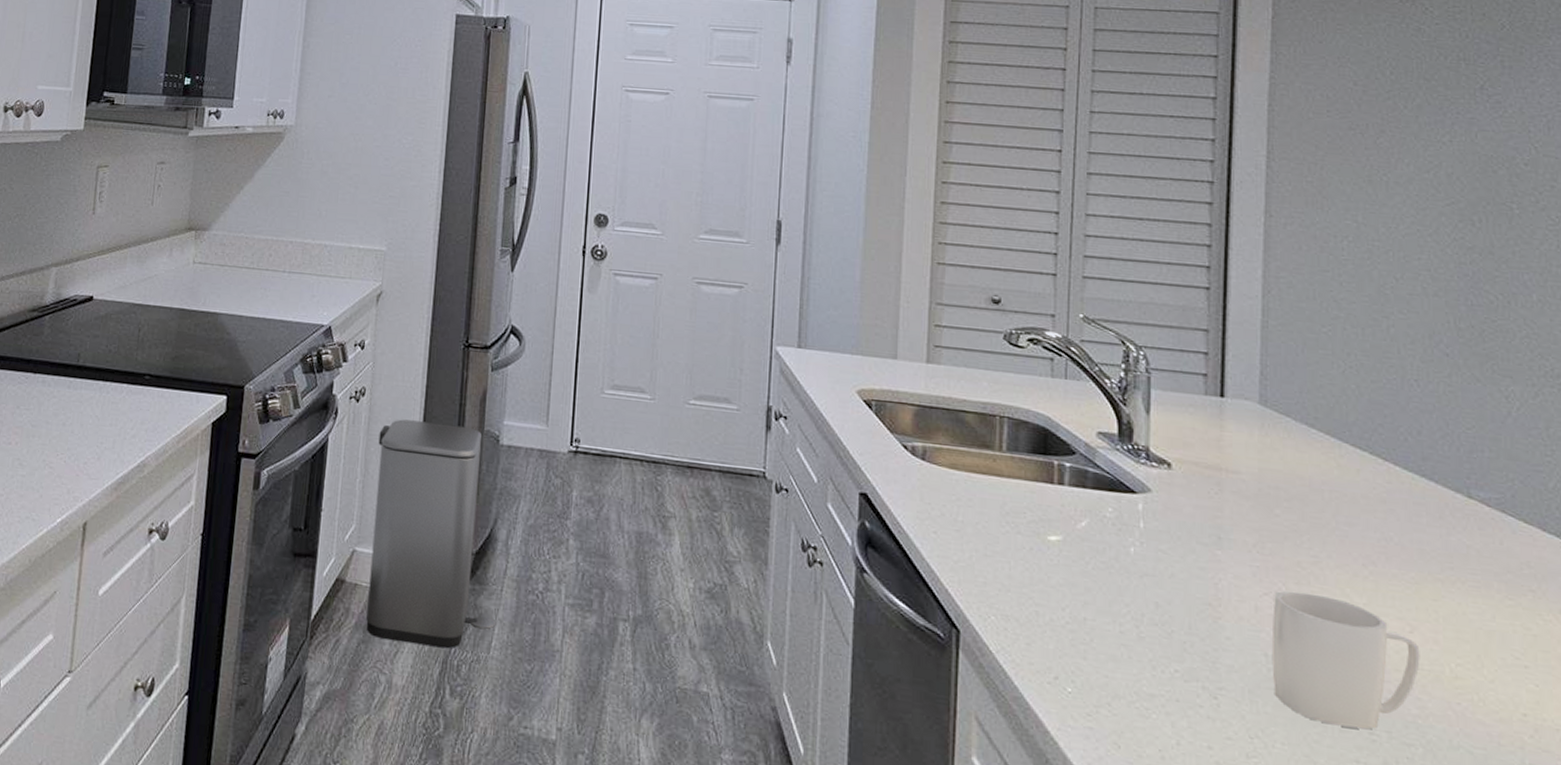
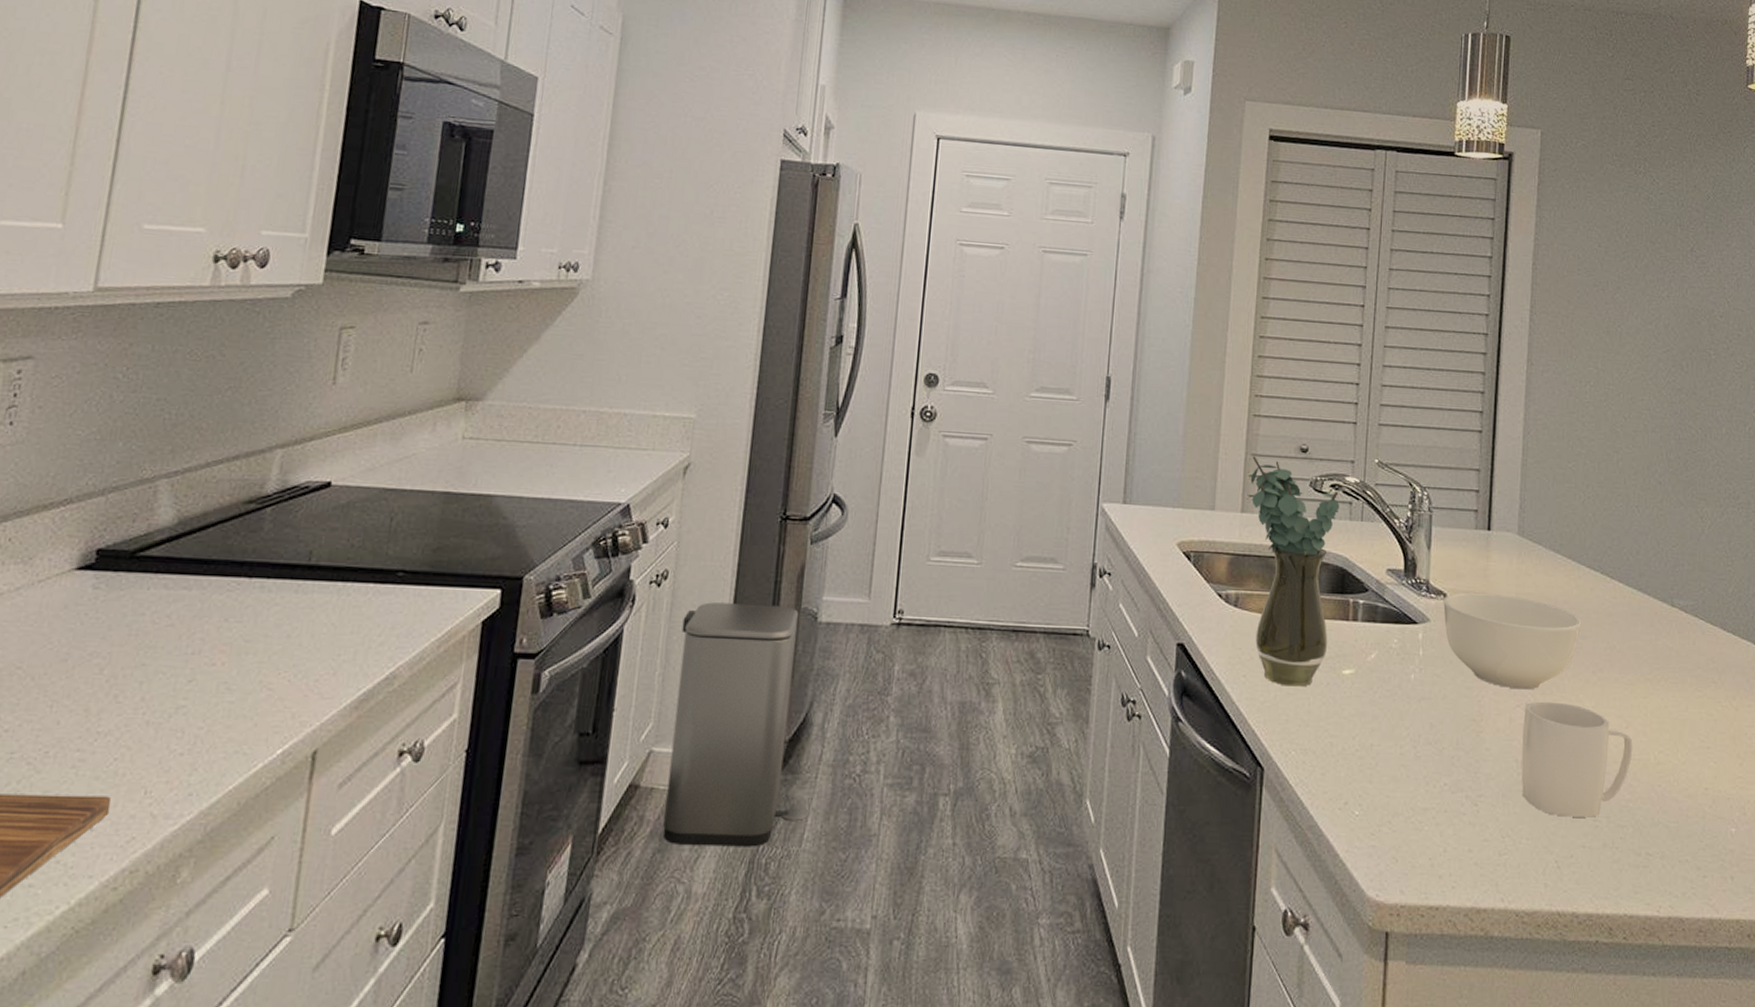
vase: none [935,305,1039,550] -> present [1250,456,1340,687]
bowl: none [1167,463,1346,577] -> present [1443,592,1582,690]

